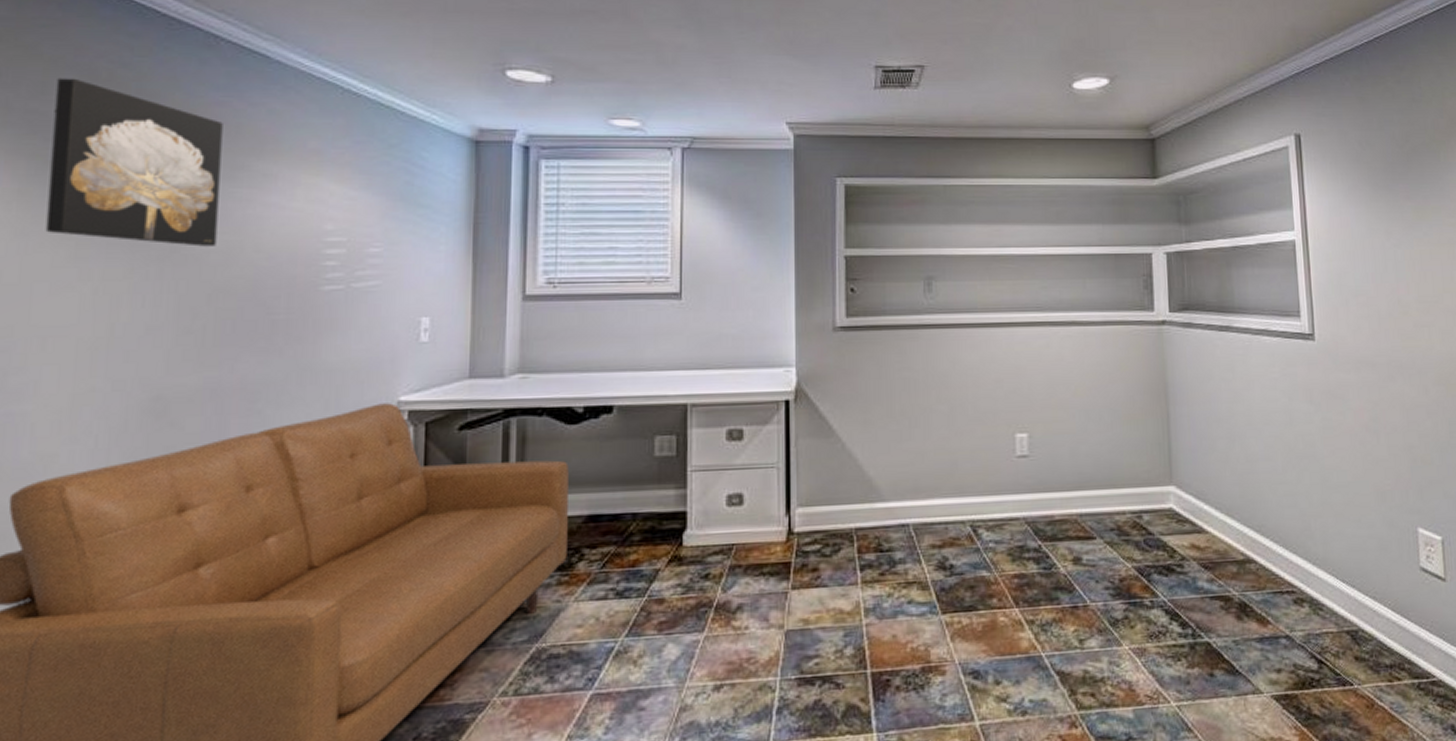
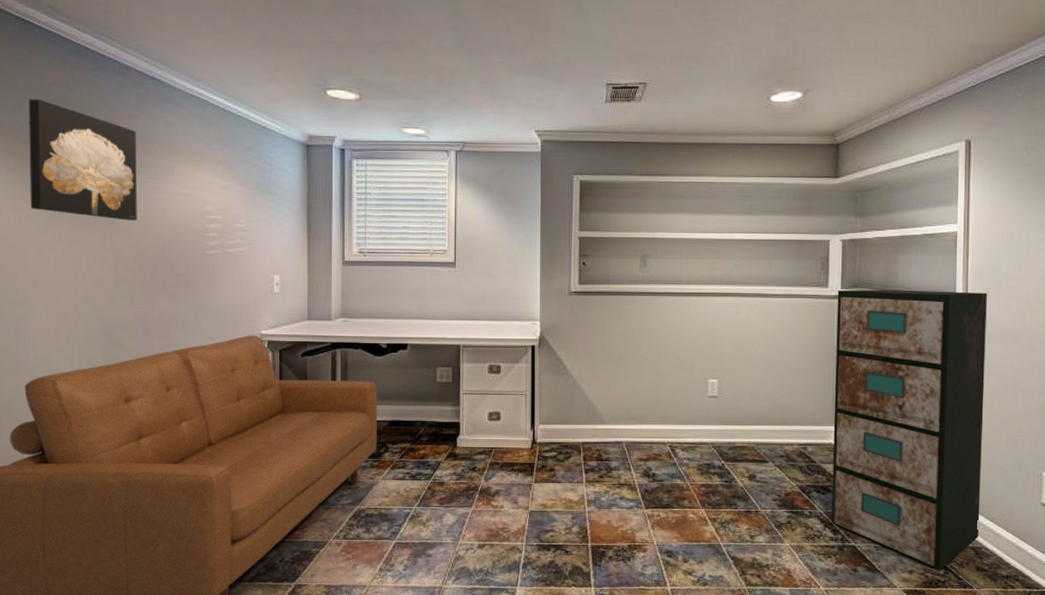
filing cabinet: none [1165,311,1354,665] -> present [831,289,988,570]

